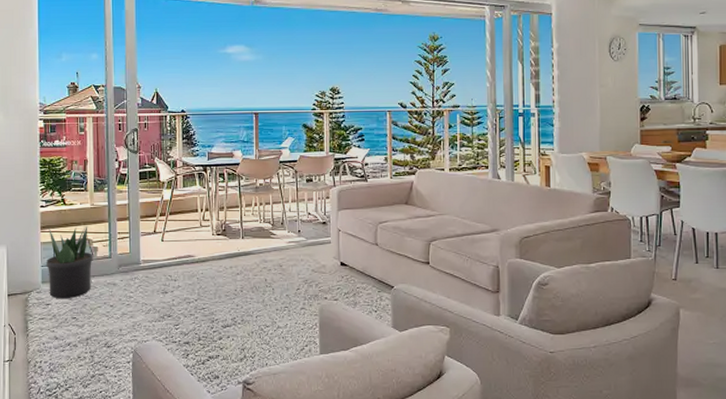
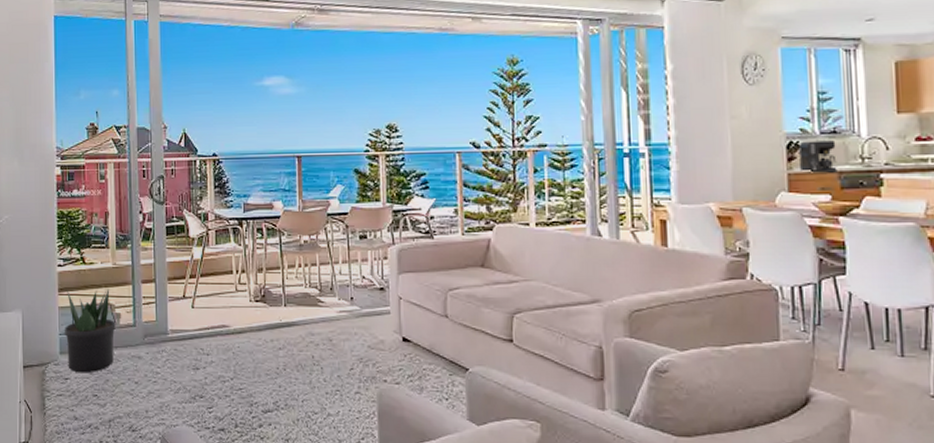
coffee maker: none [649,105,676,130] -> present [799,140,837,173]

